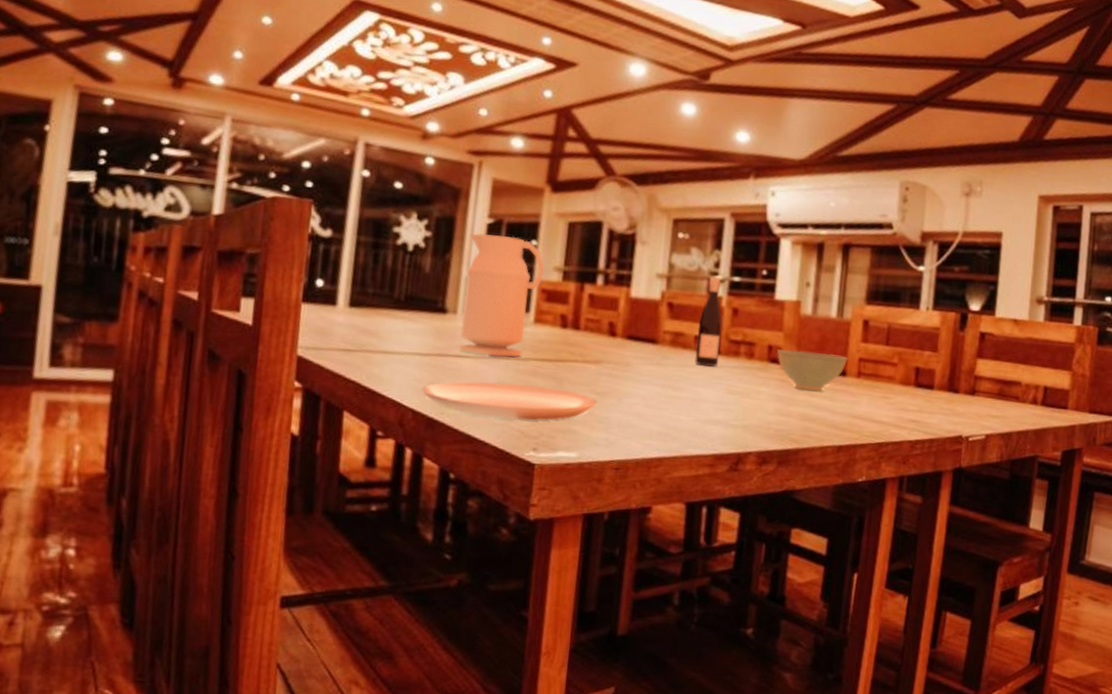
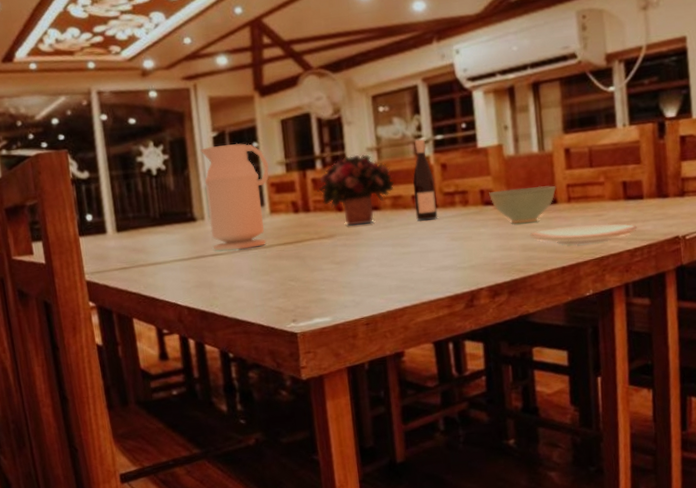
plate: present [422,381,597,421] -> none [190,265,338,302]
bouquet: none [592,277,678,357] -> present [317,154,394,226]
plate: none [811,401,922,427] -> present [530,224,637,245]

